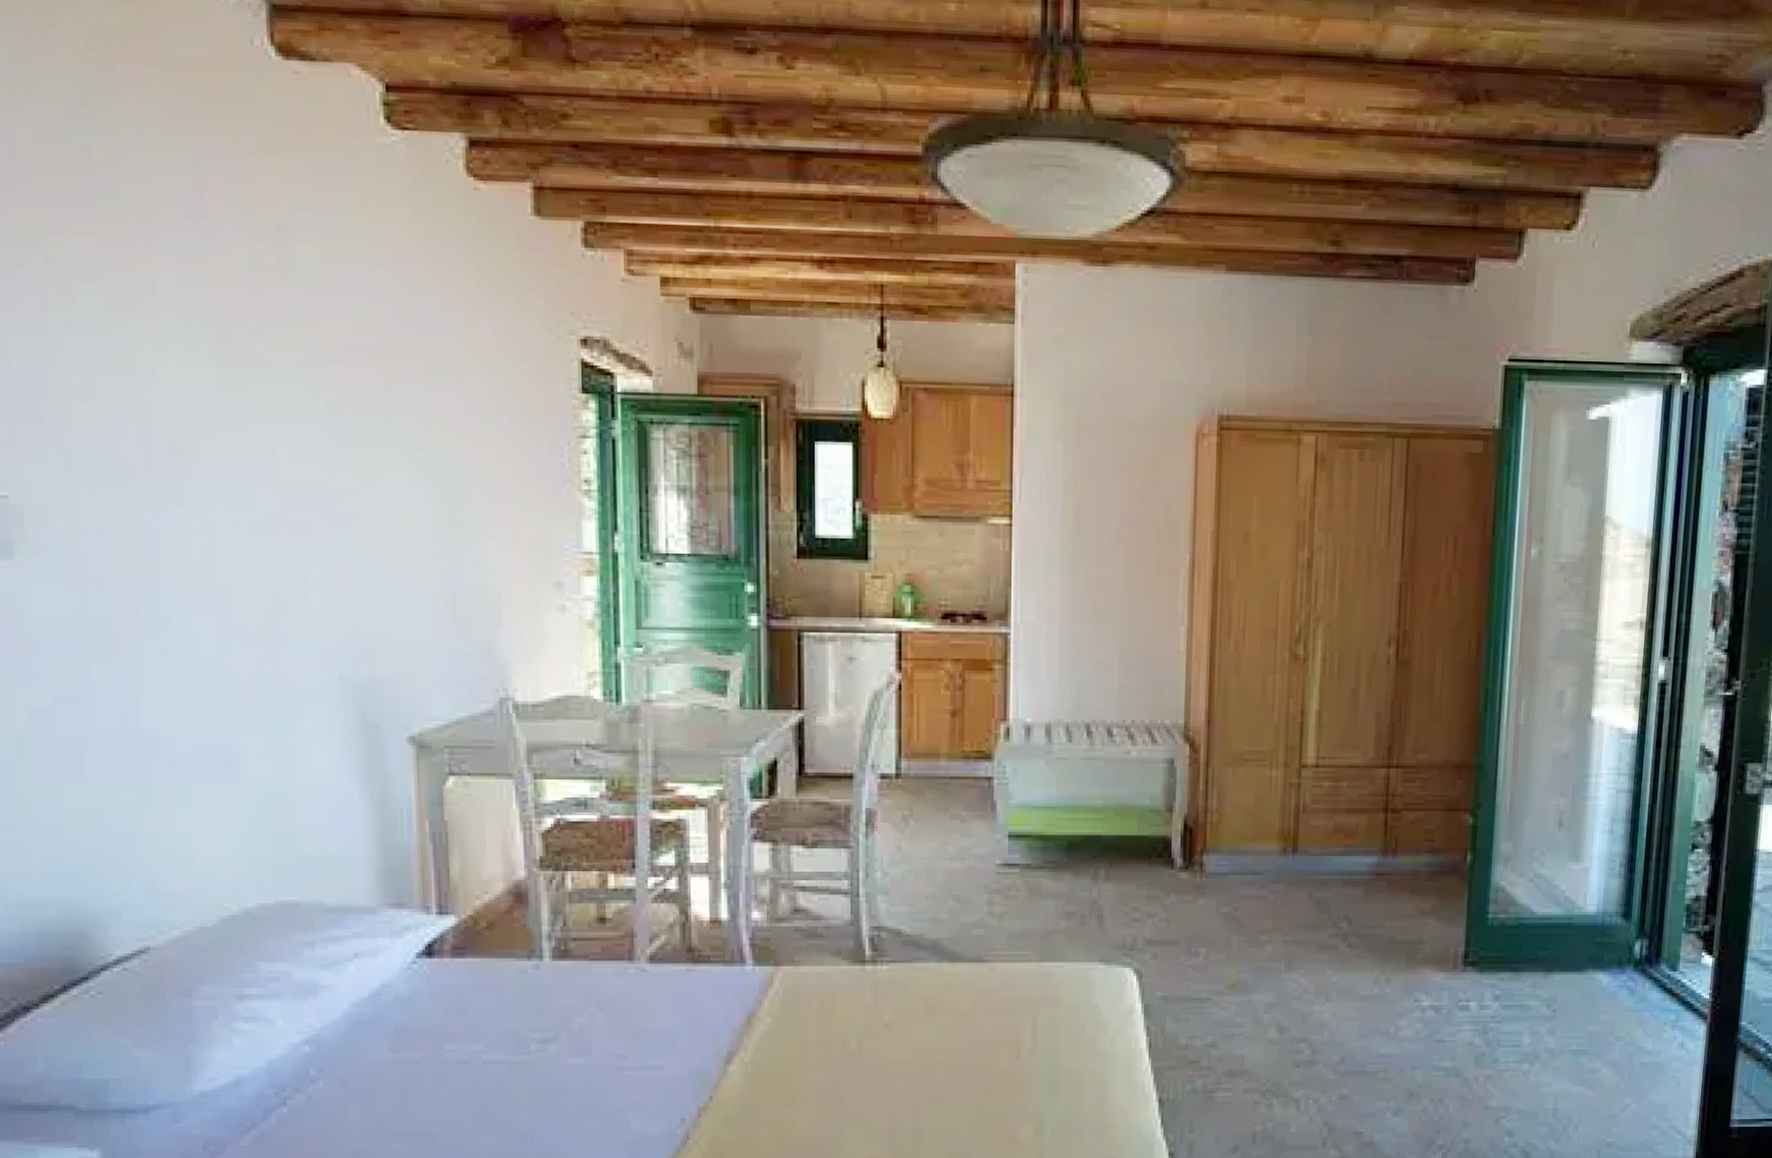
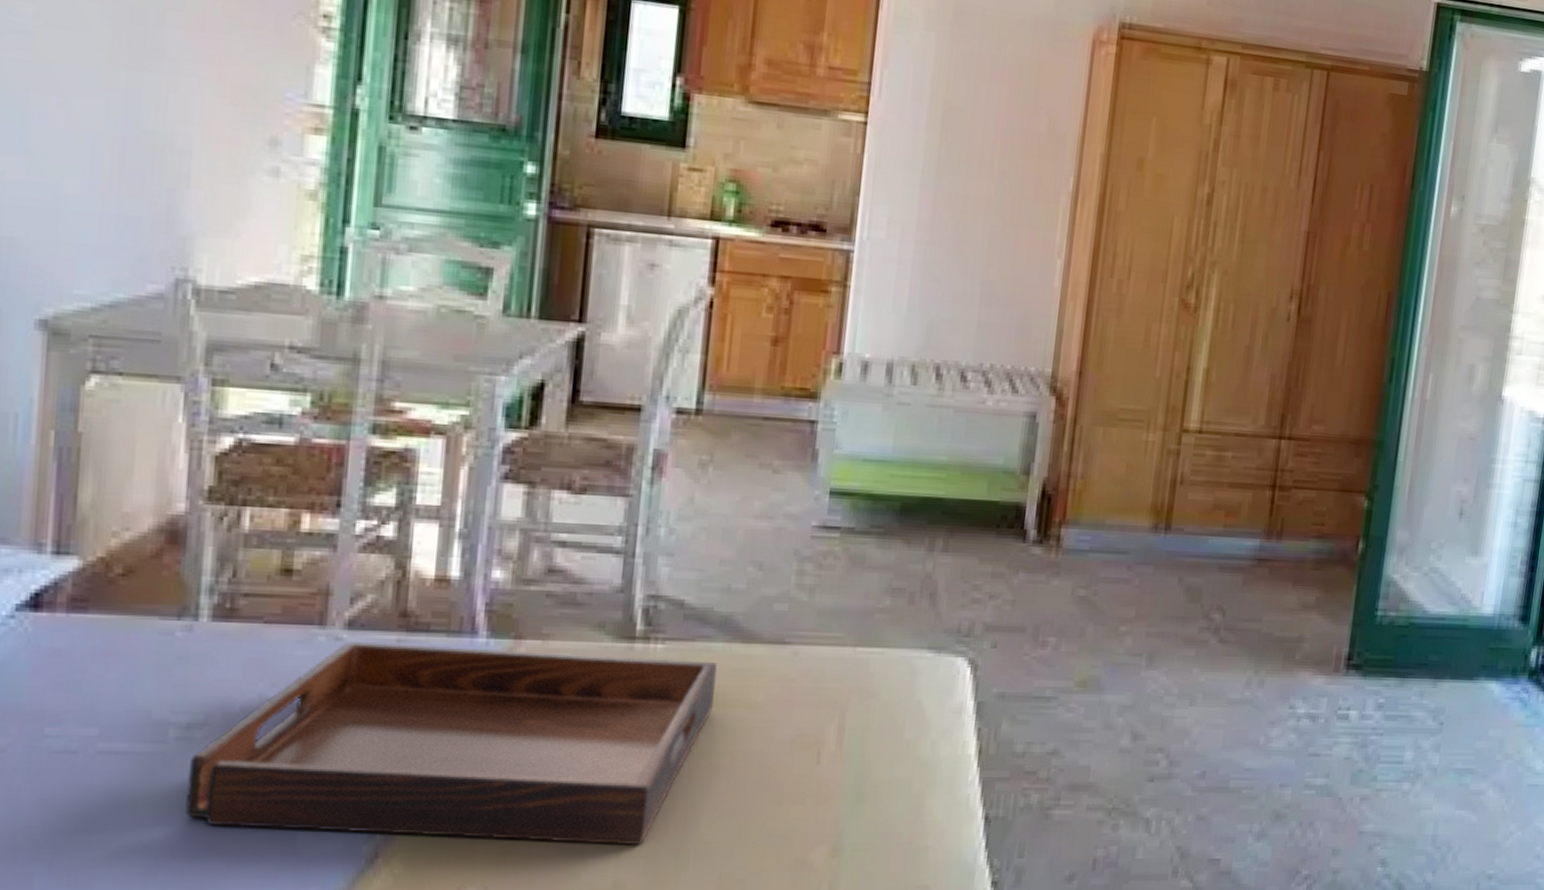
serving tray: none [547,971,932,1126] -> present [185,641,718,844]

